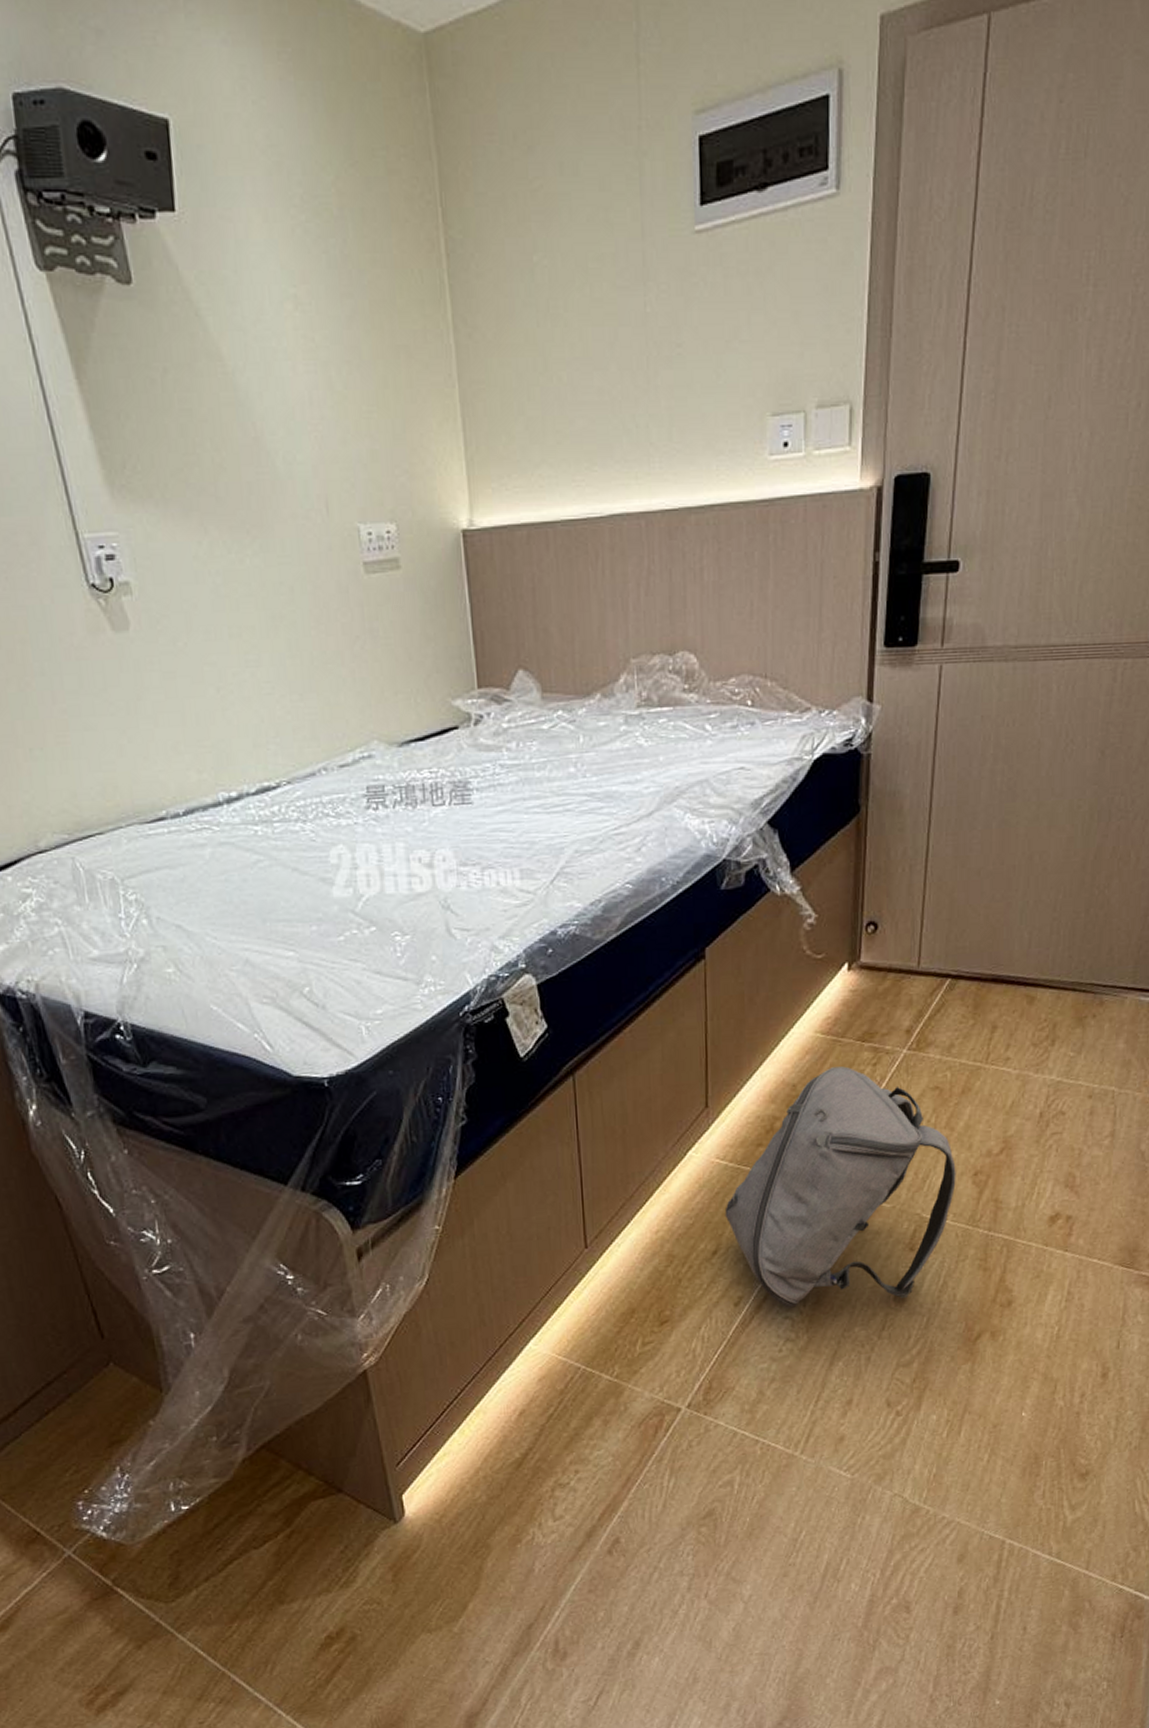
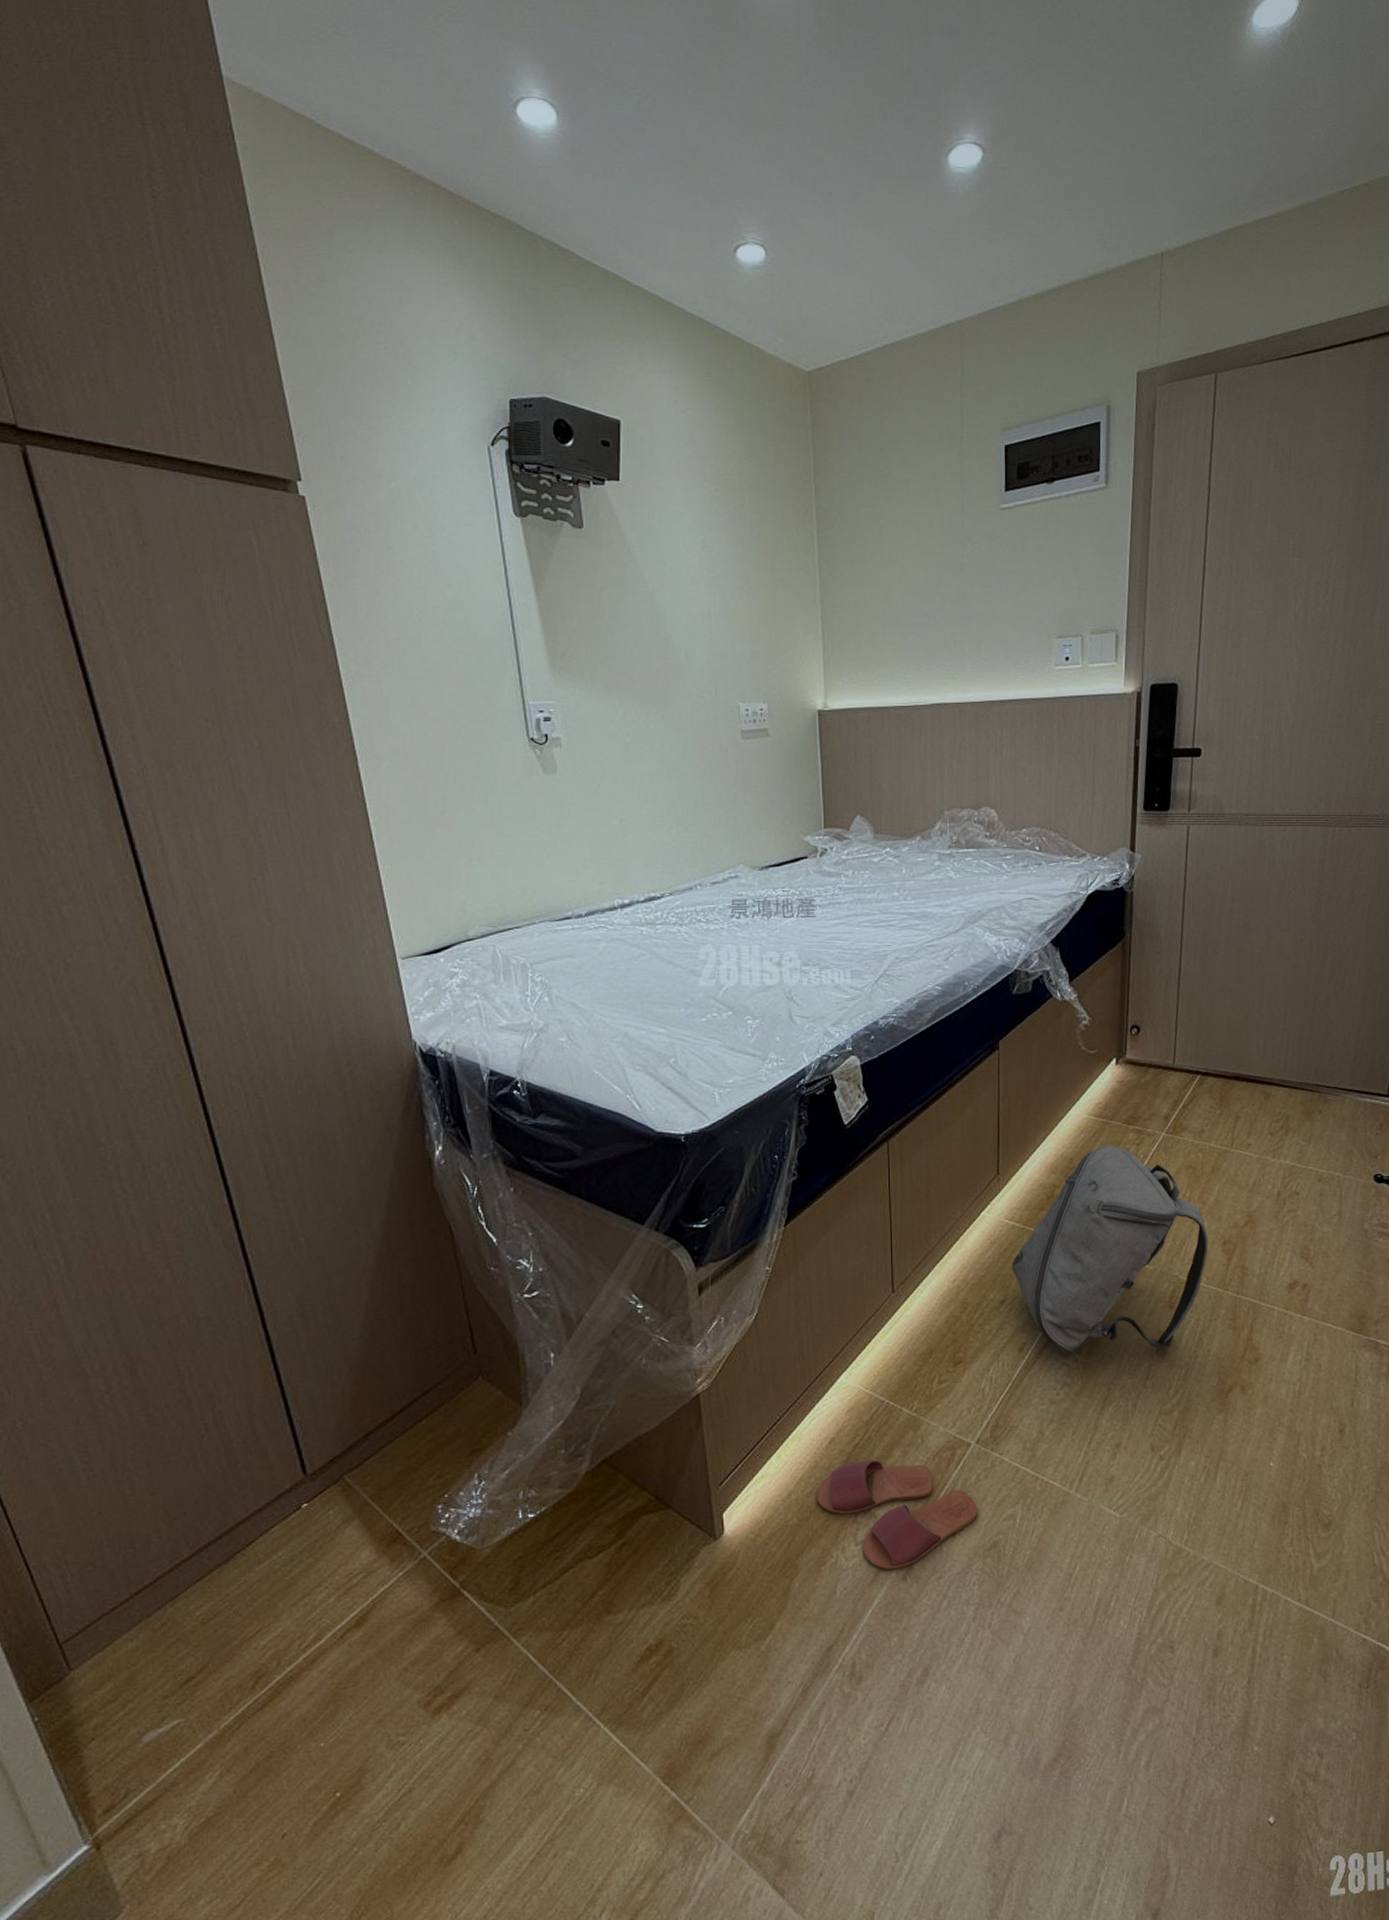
slippers: none [507,1431,691,1544] -> present [817,1460,978,1570]

